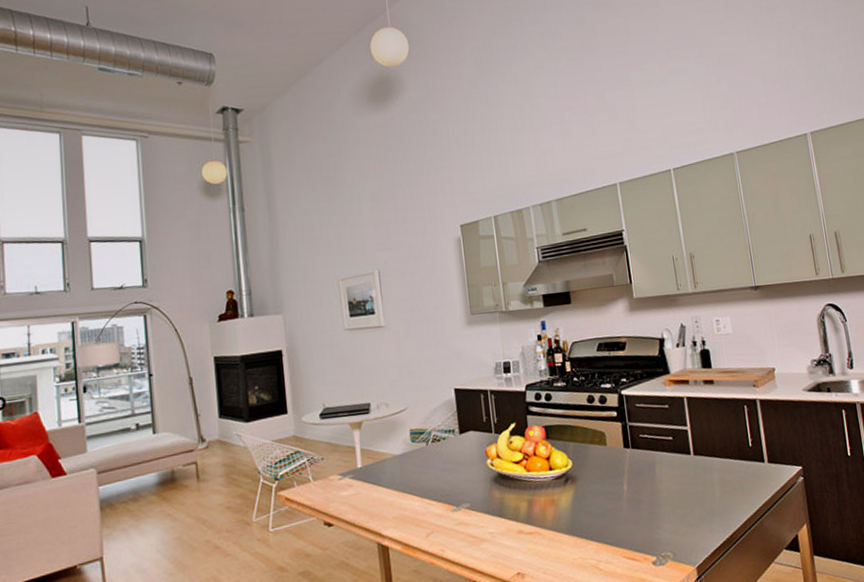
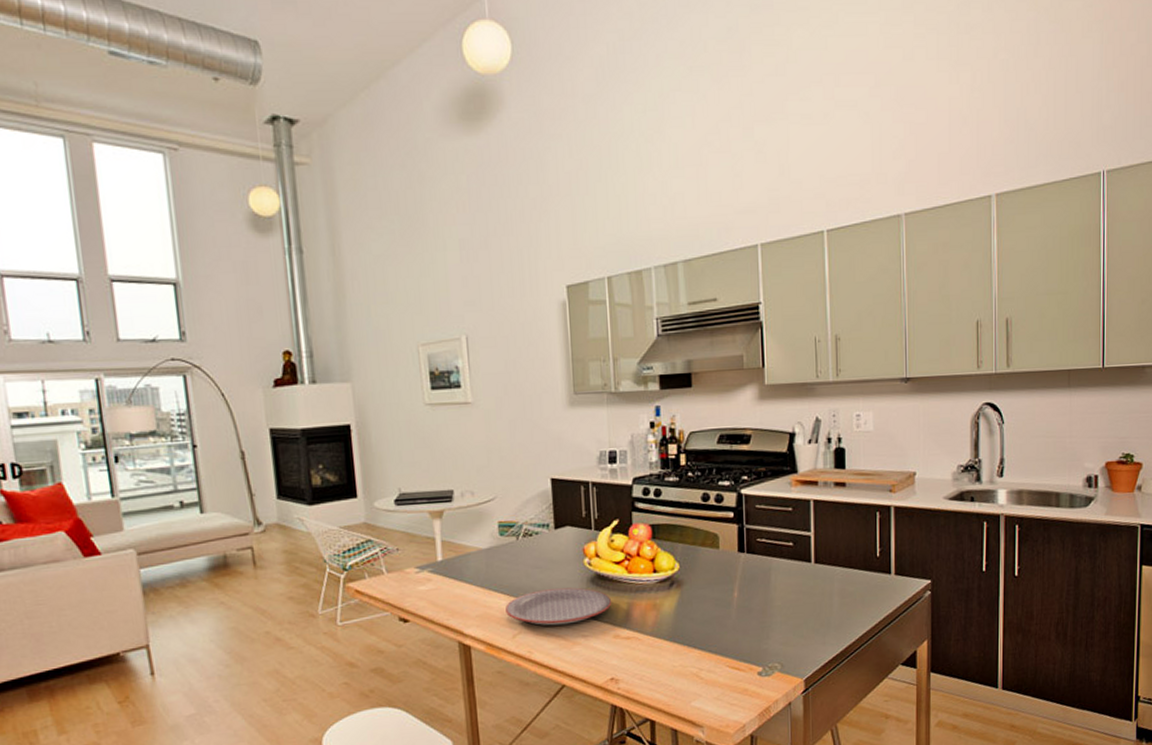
plate: none [418,487,514,525] -> present [504,587,612,626]

